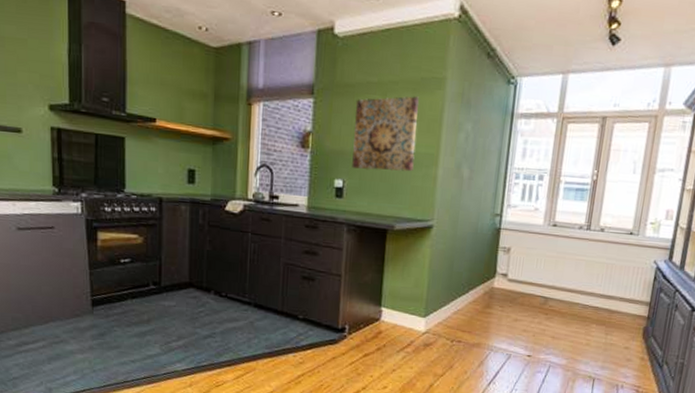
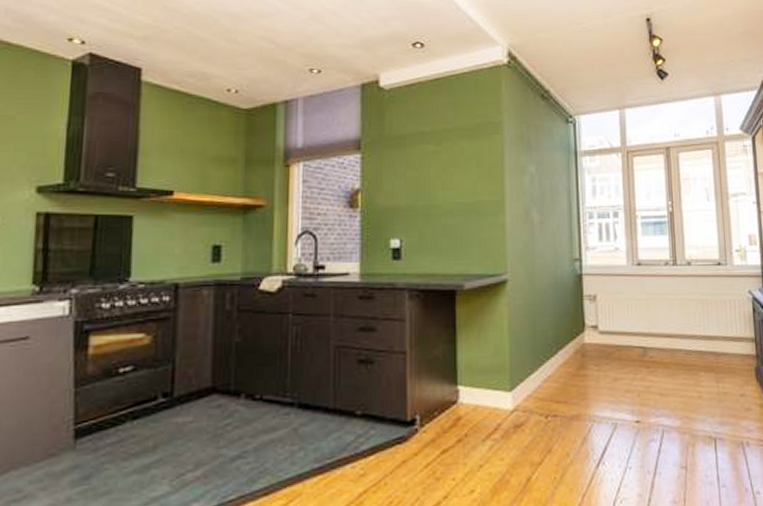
wall art: present [352,95,419,172] -> none [408,143,478,226]

